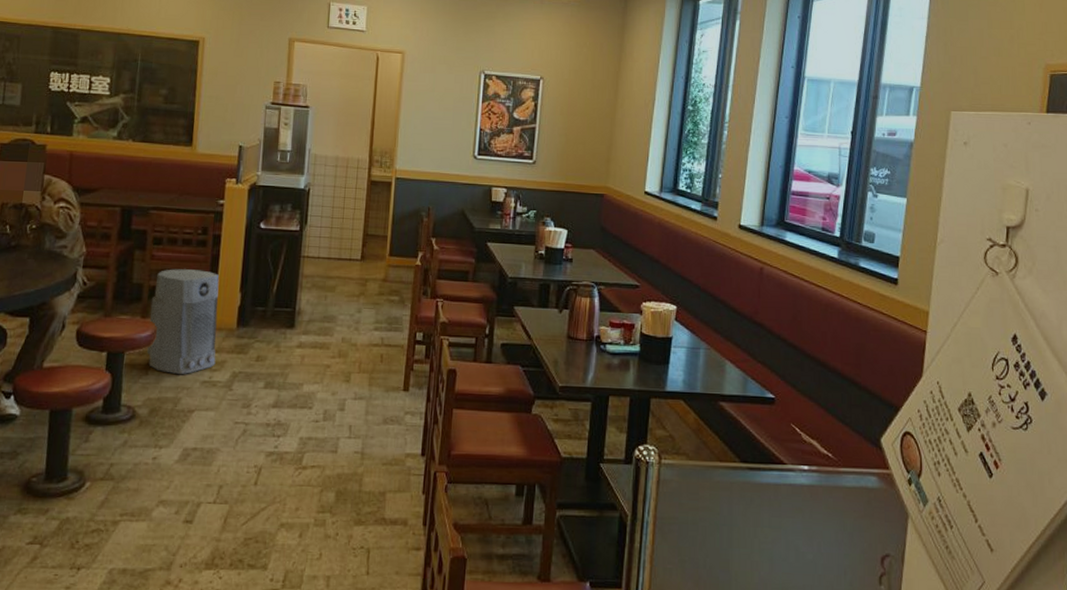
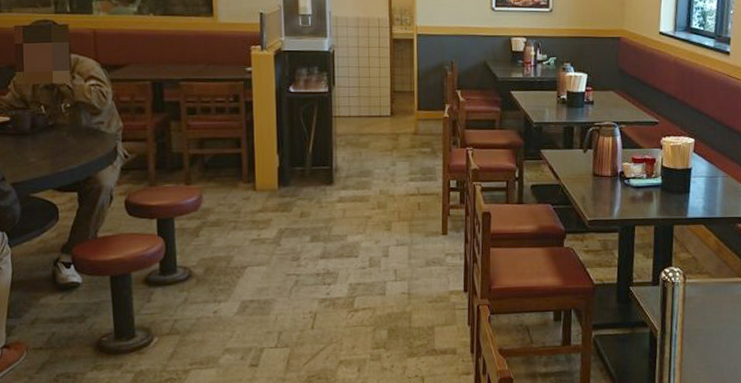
air purifier: present [147,269,219,375] -> none [193,136,262,235]

